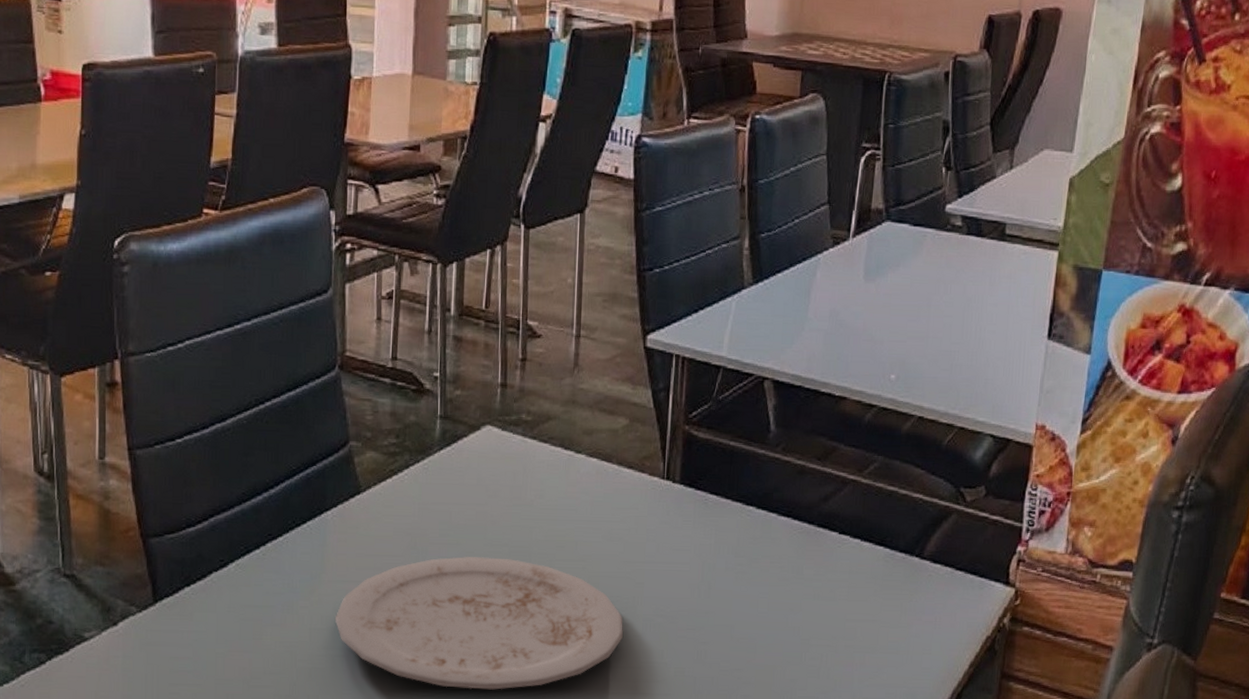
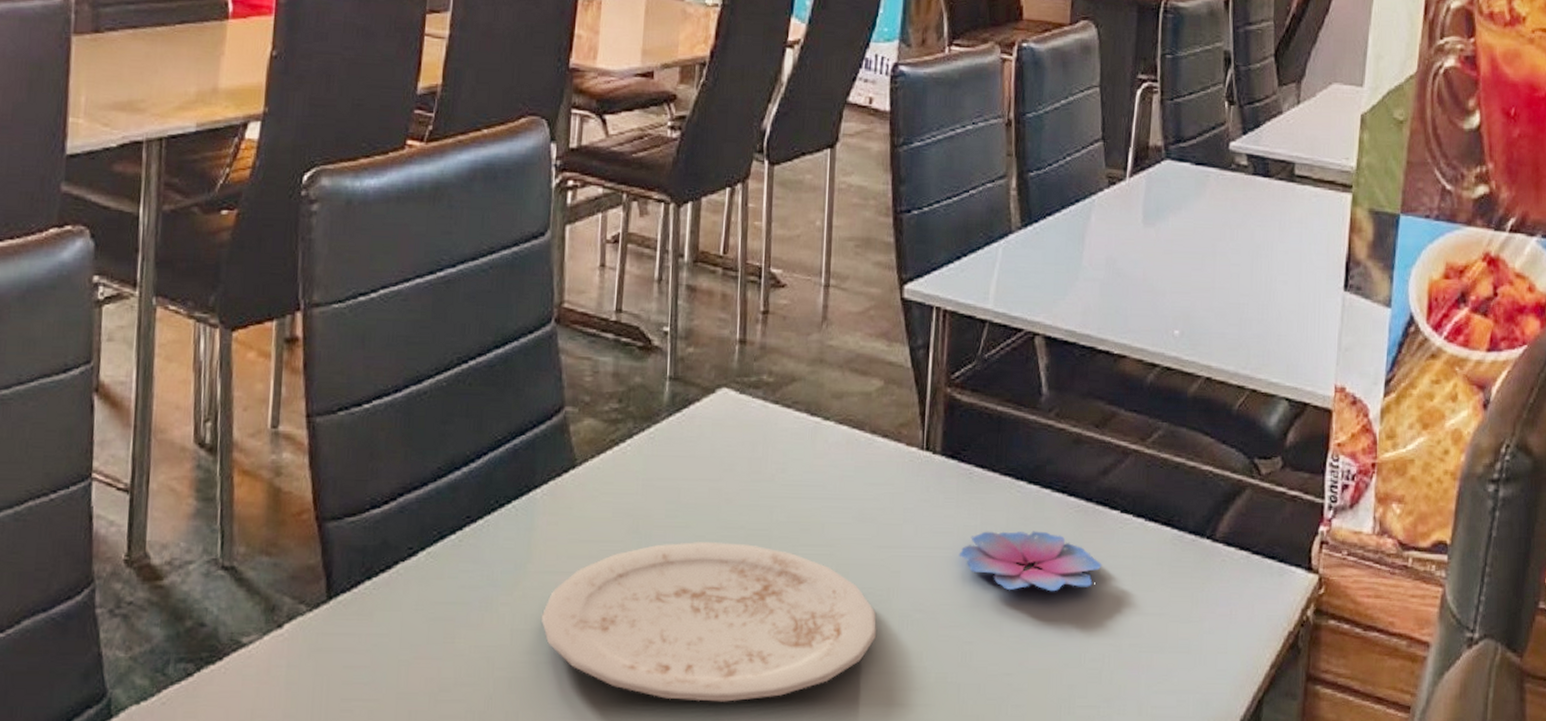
flower: none [695,549,822,601] -> present [958,531,1102,592]

